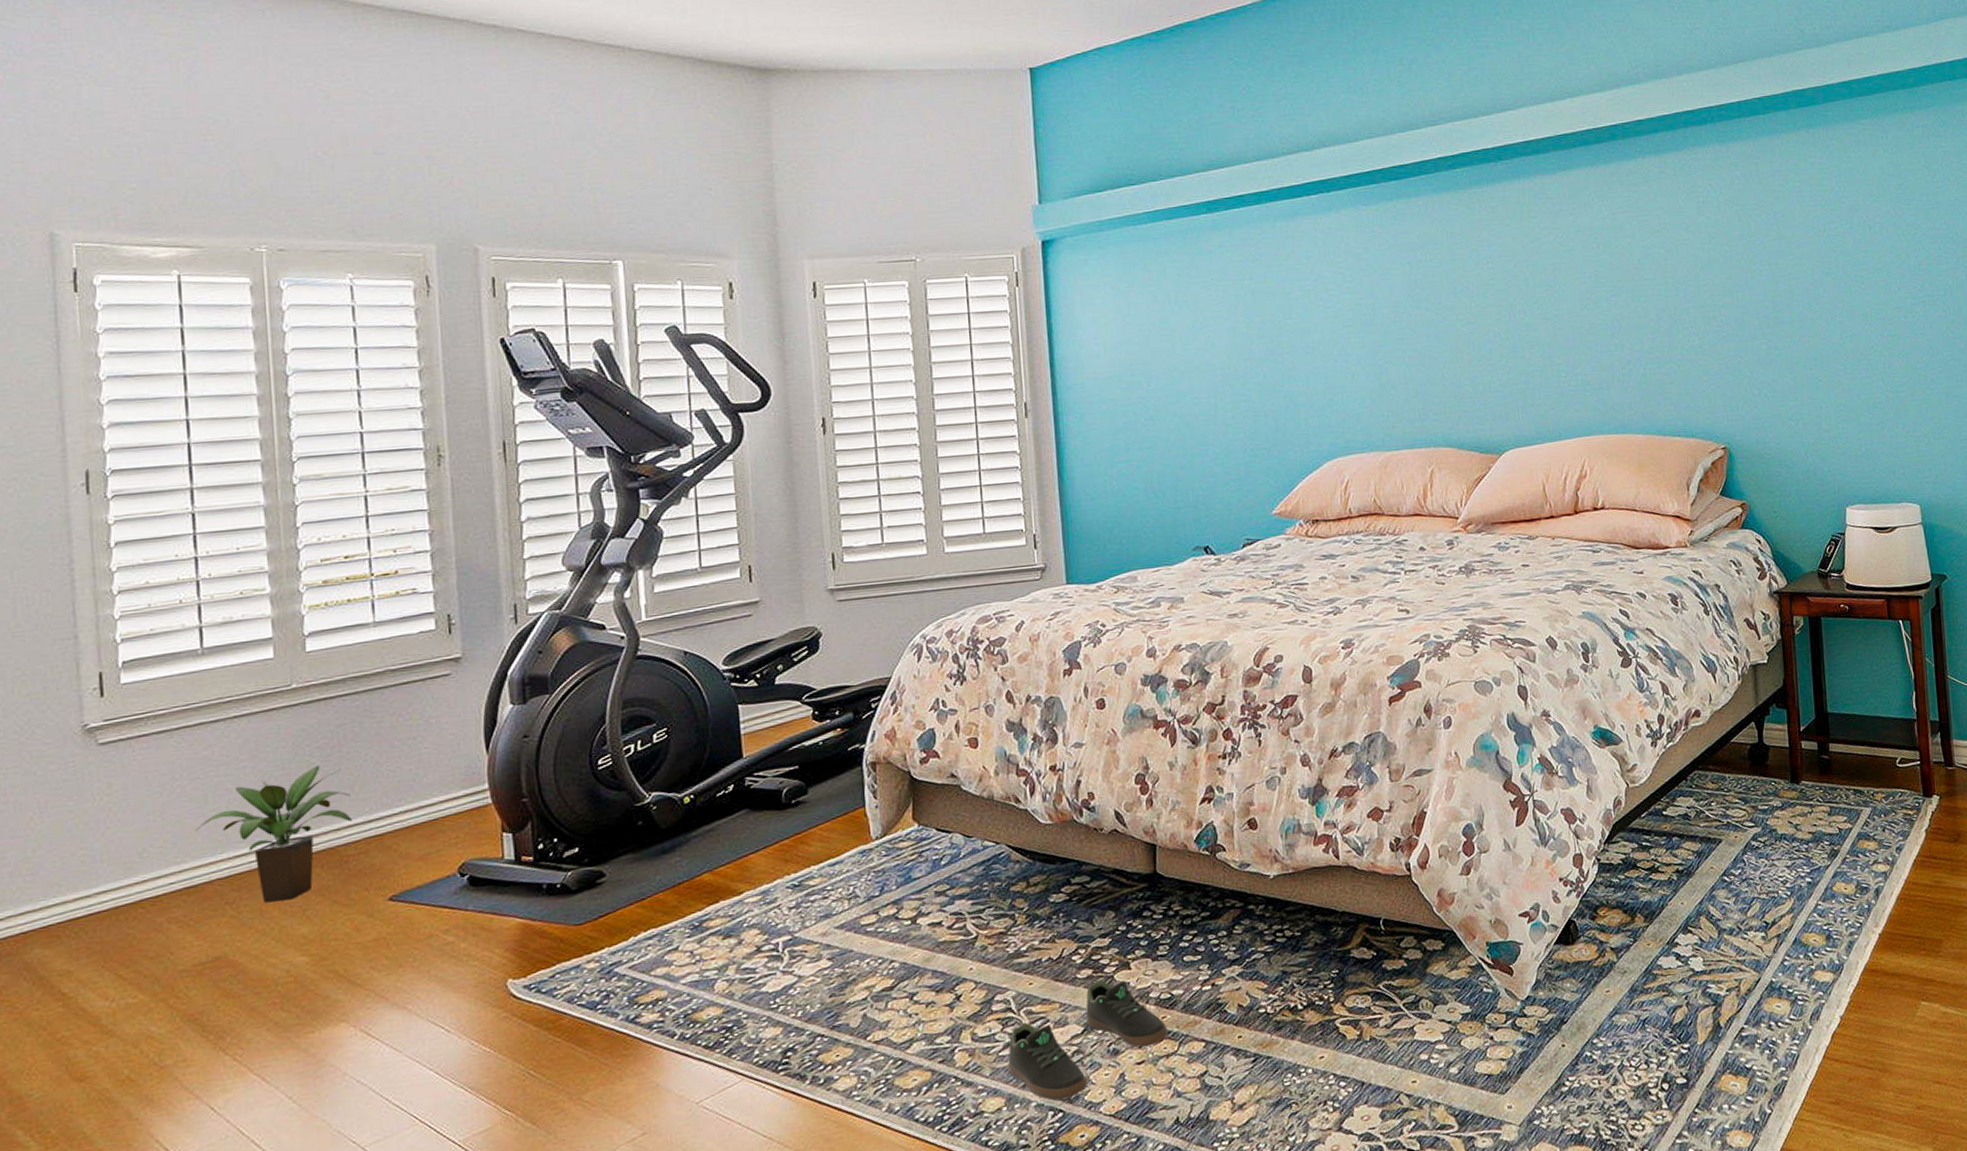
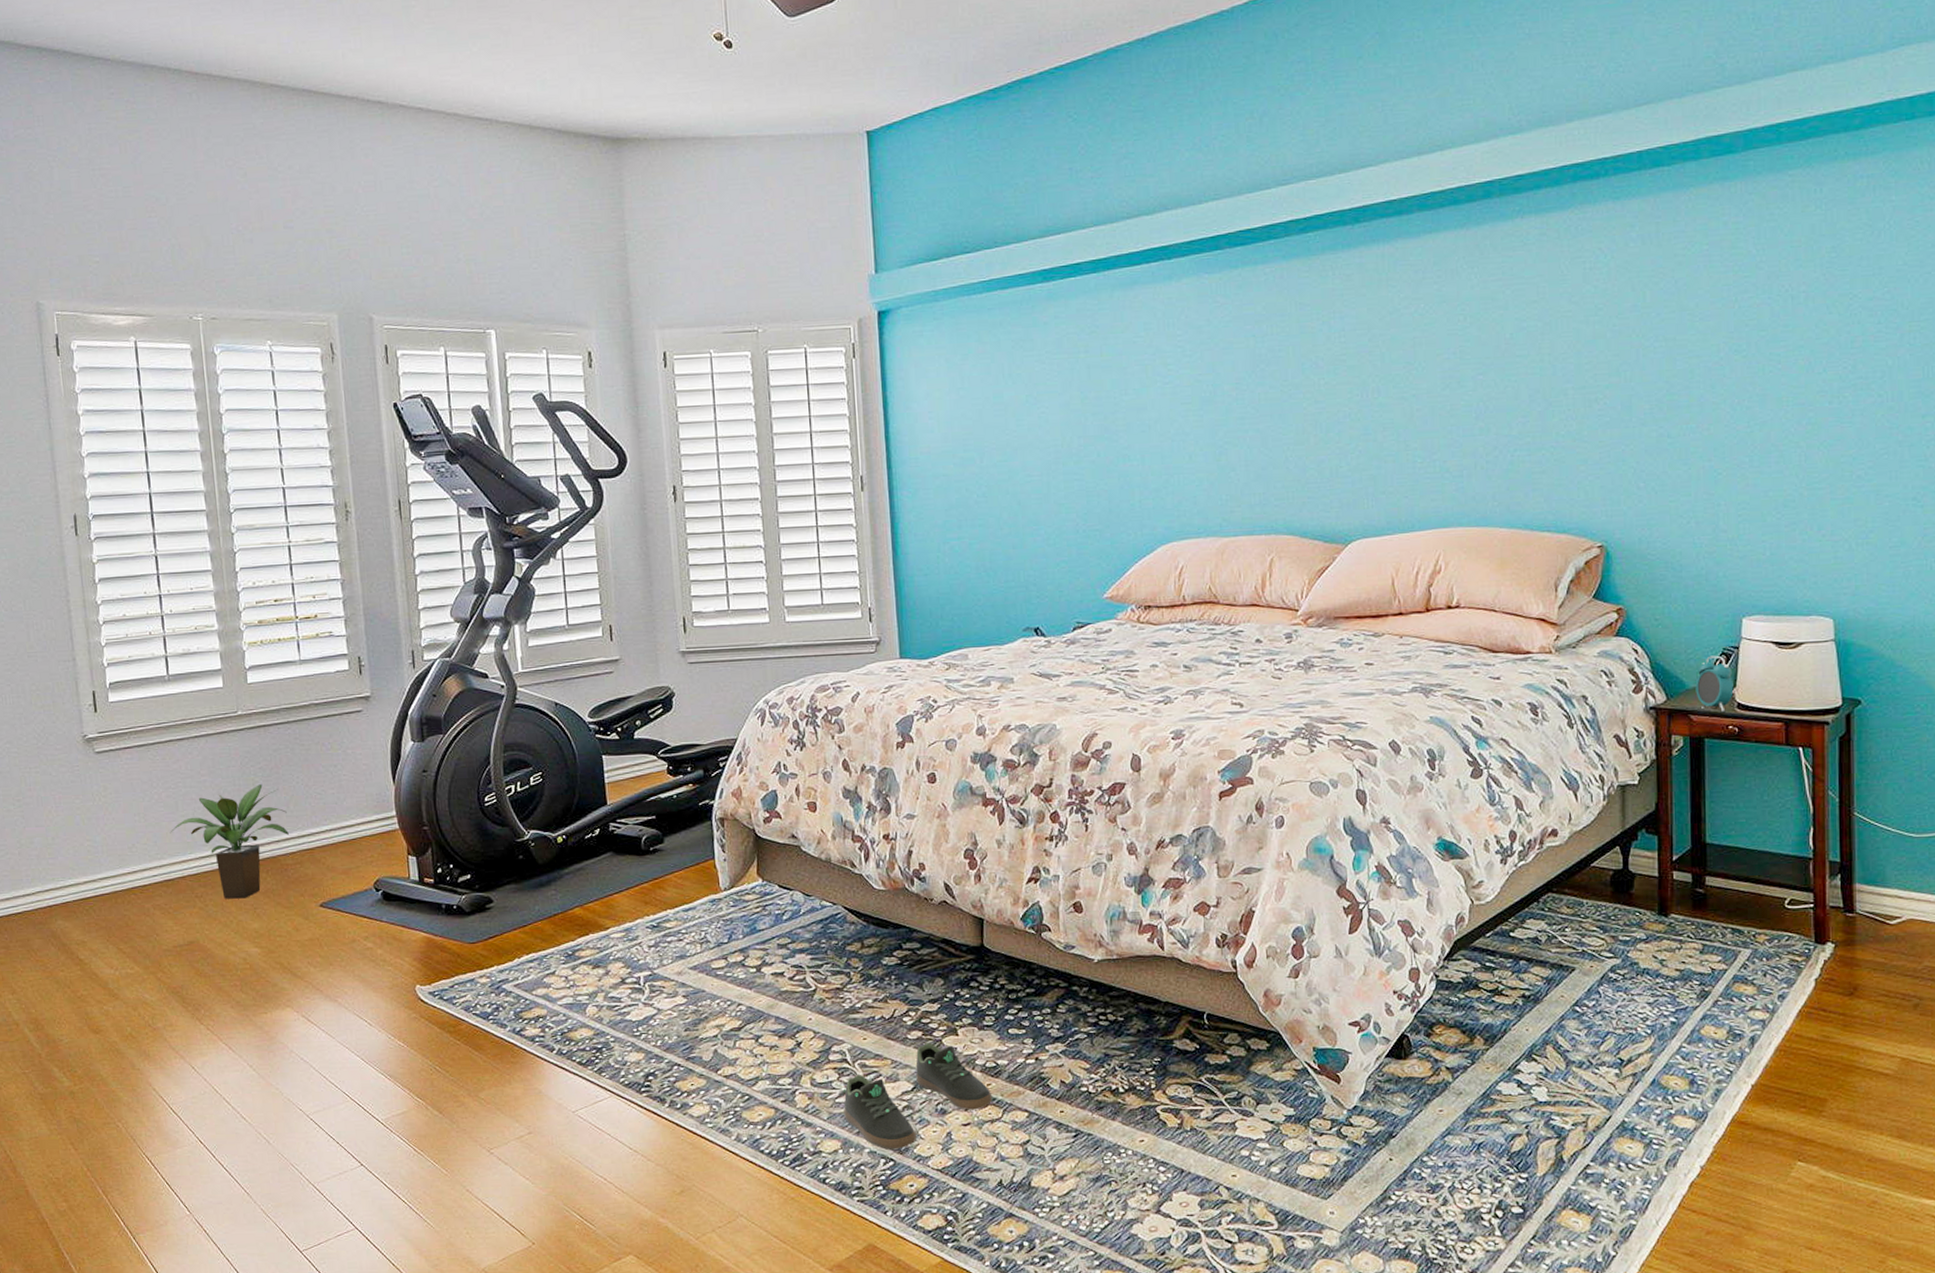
alarm clock: none [1810,542,1843,592] -> present [1695,655,1734,712]

